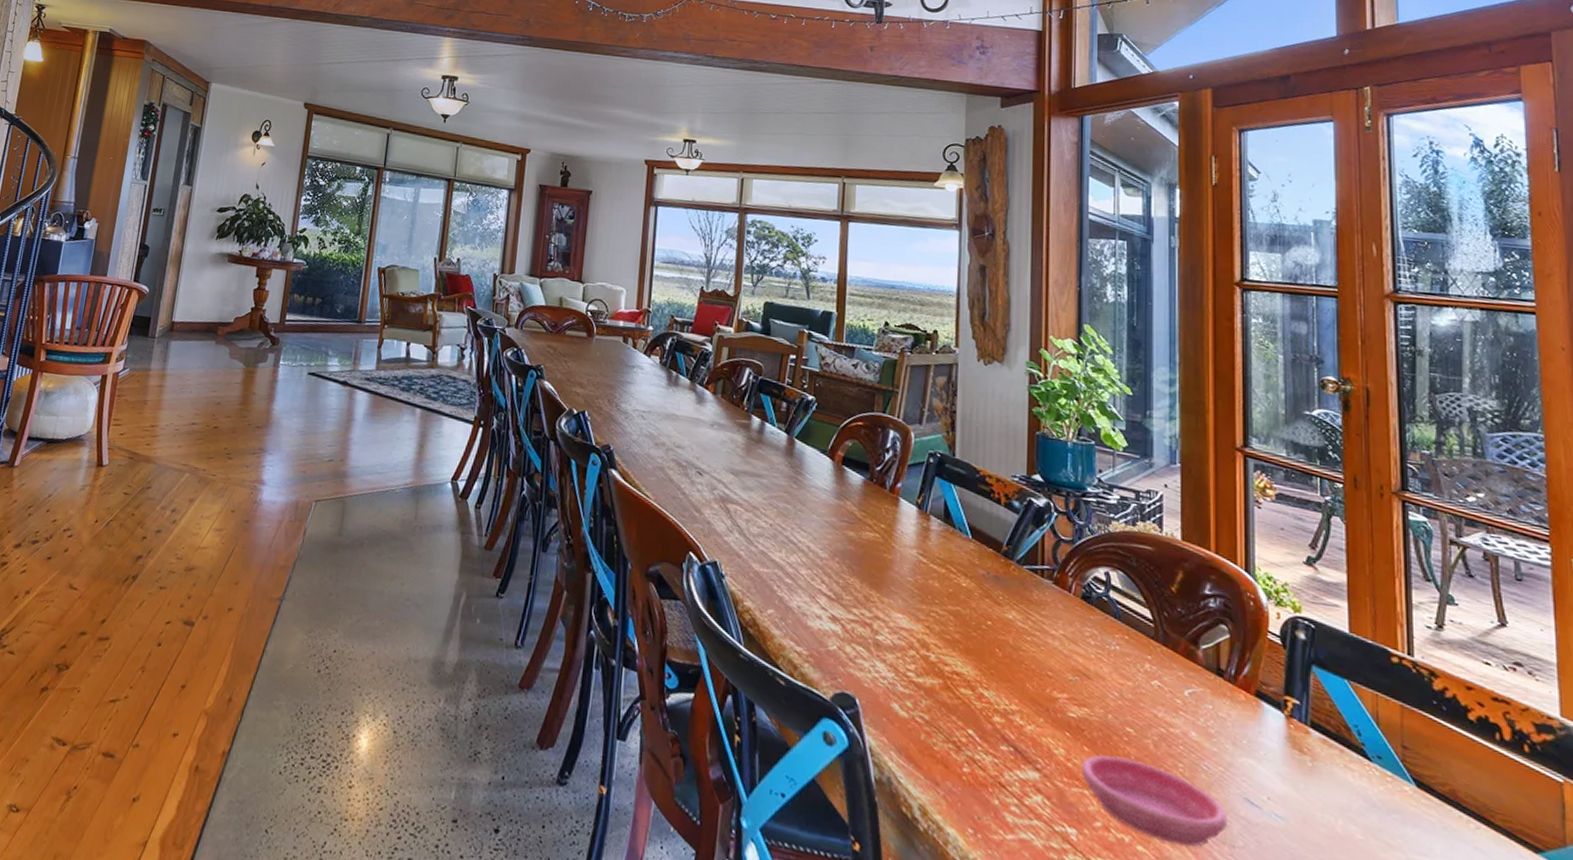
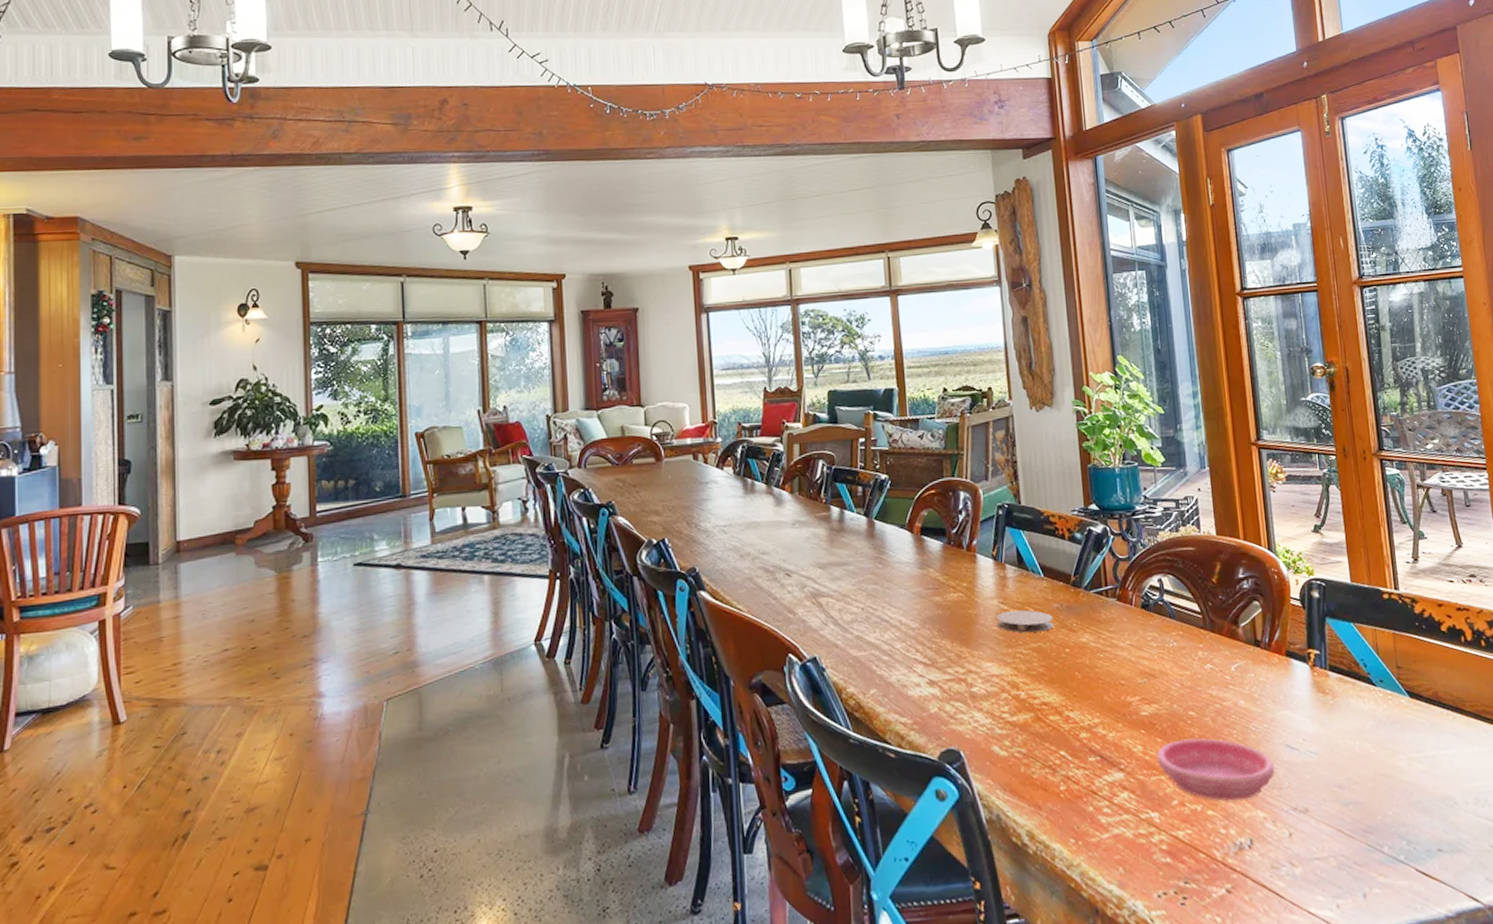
coaster: none [914,564,977,597] -> present [997,610,1054,633]

